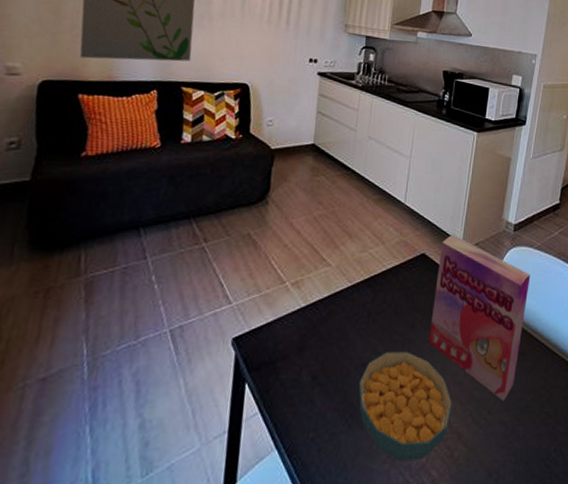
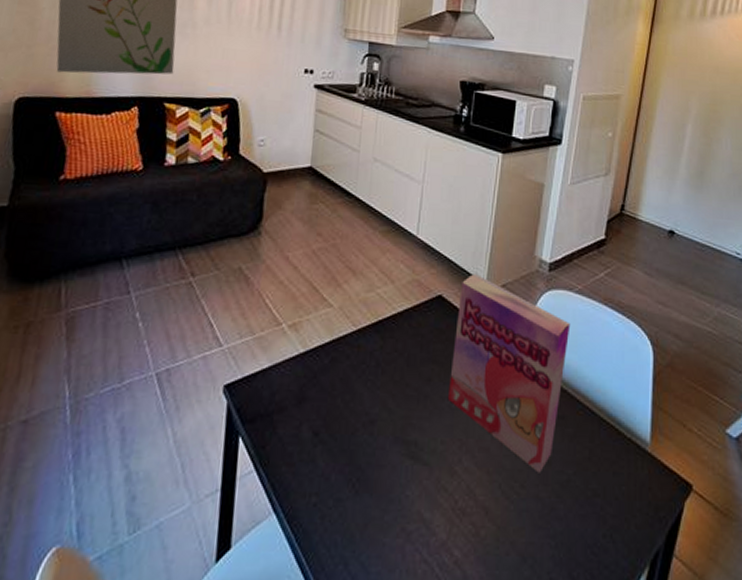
cereal bowl: present [358,352,452,461] -> none [366,408,477,536]

